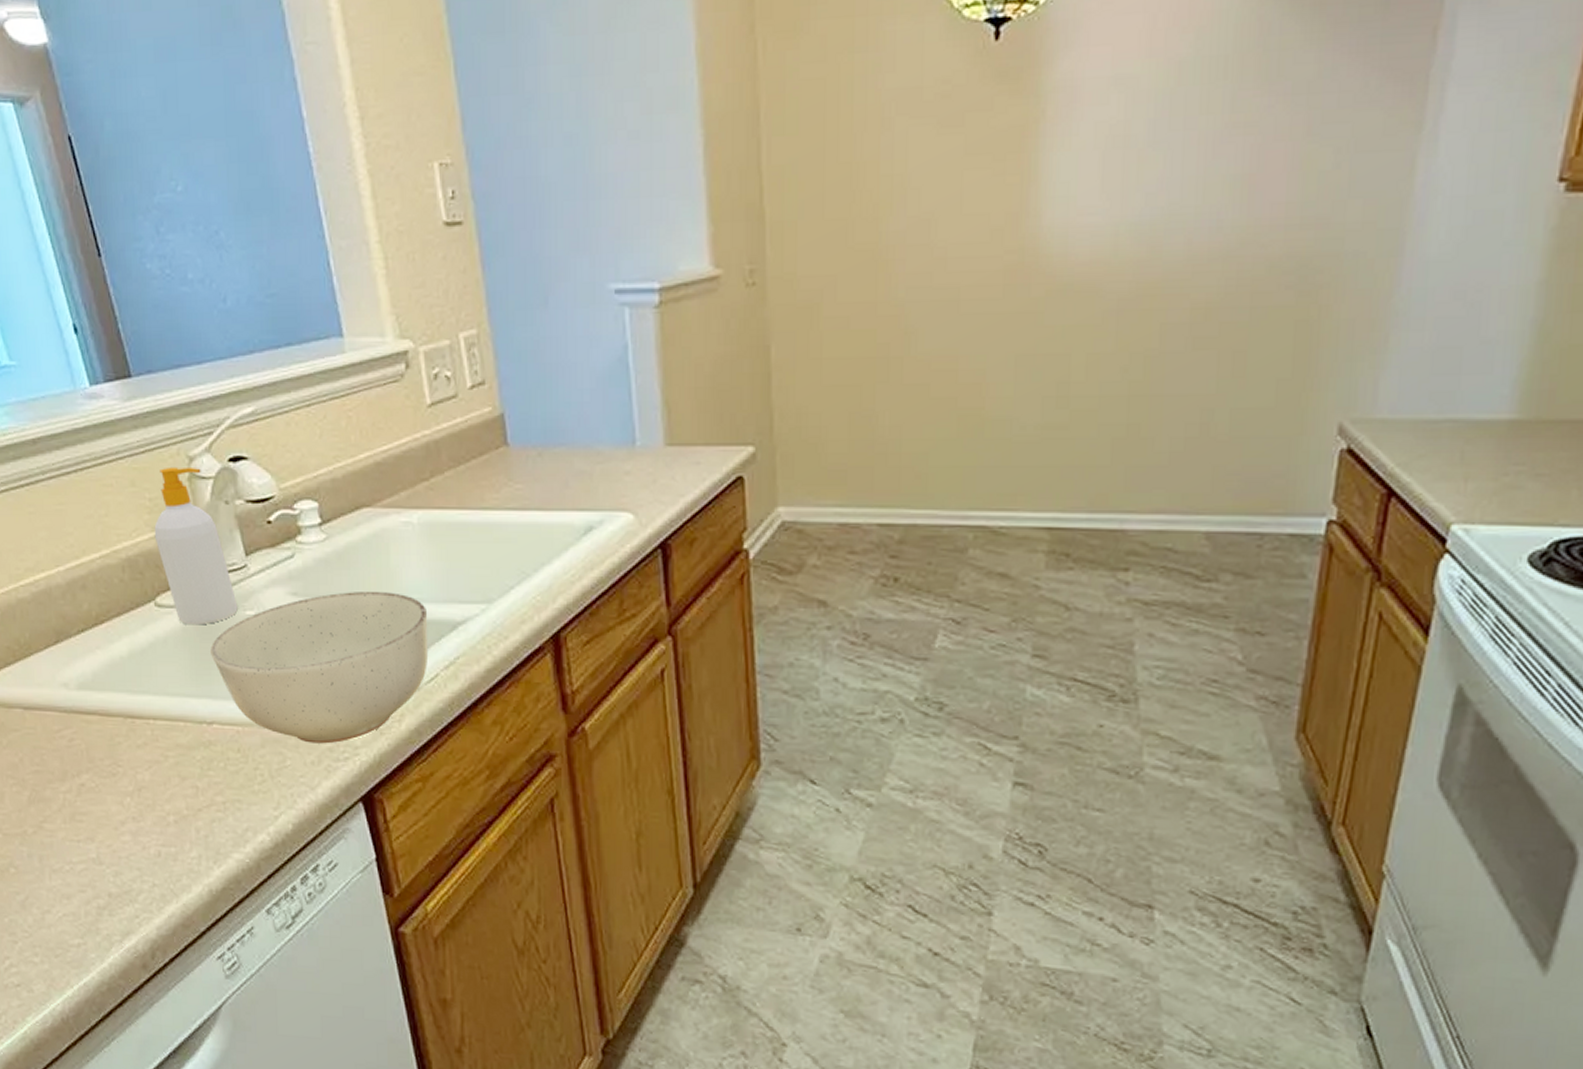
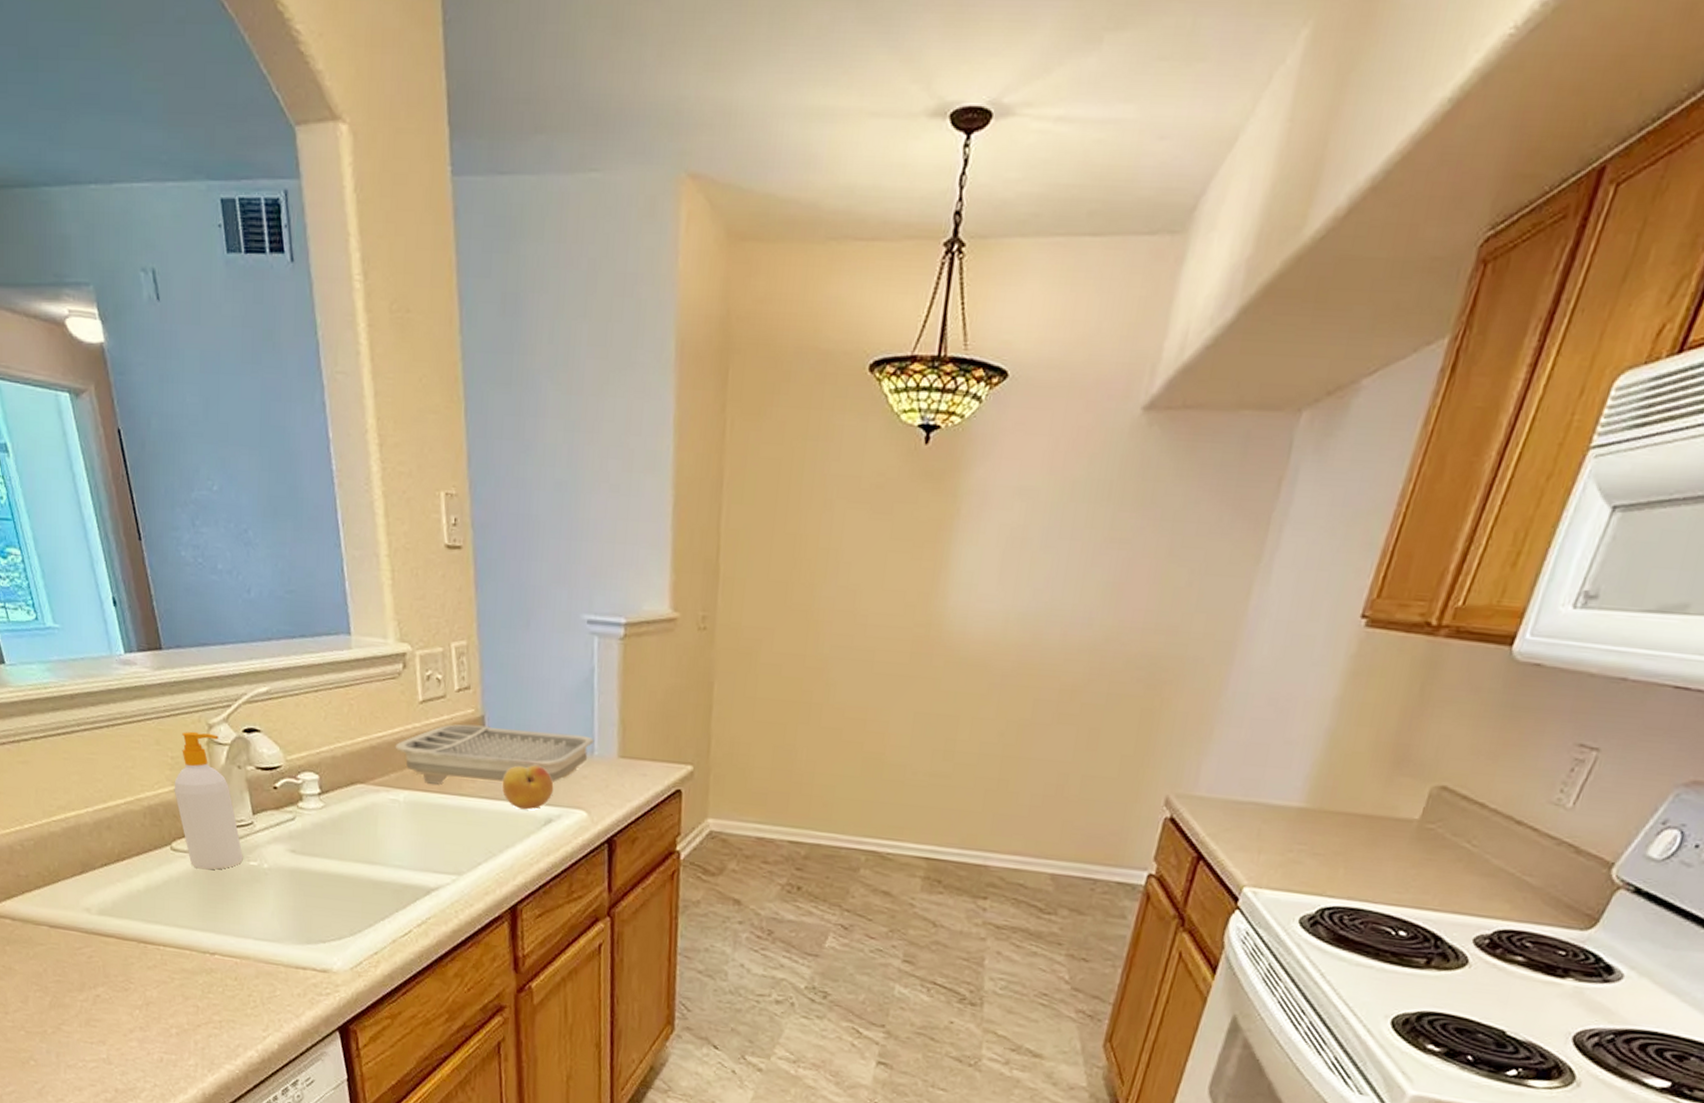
bowl: present [210,592,429,744] -> none [217,854,407,980]
dish rack: none [403,424,635,497] -> present [395,724,595,783]
fruit: none [530,465,592,518] -> present [502,765,554,810]

